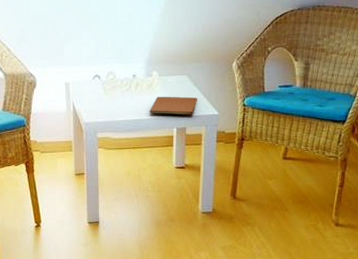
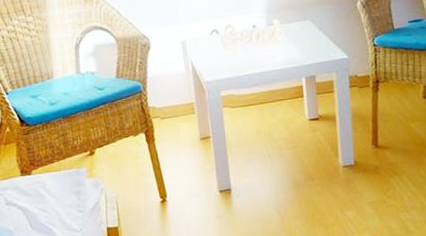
book: present [150,97,198,116] -> none [274,42,325,65]

